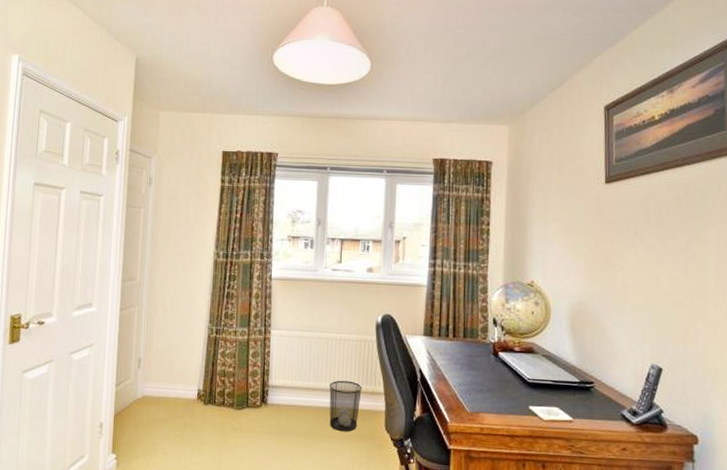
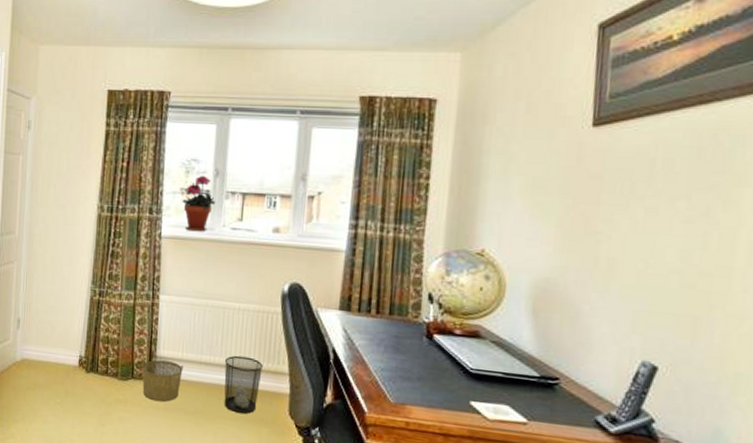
basket: none [255,388,293,427] -> present [141,360,183,402]
potted plant: none [289,224,319,274] -> present [182,175,216,232]

